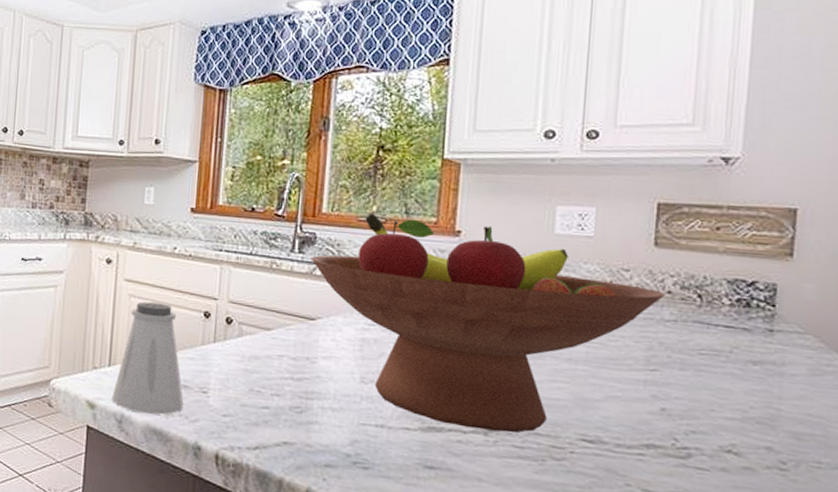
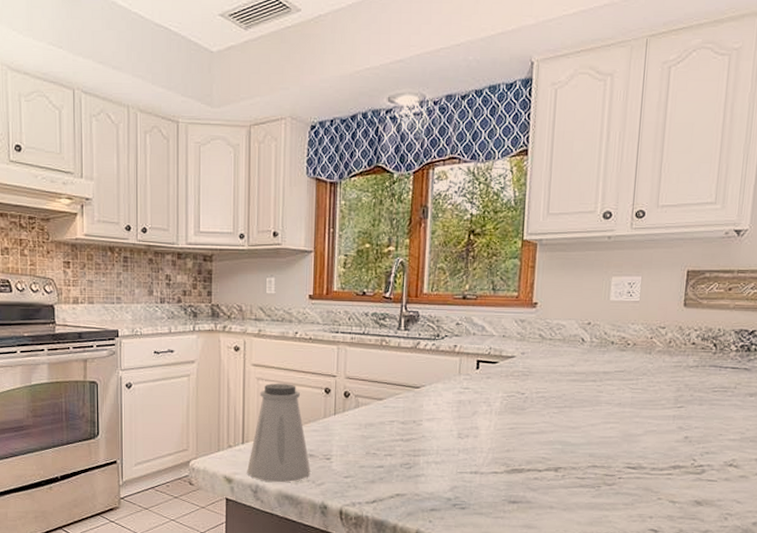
fruit bowl: present [311,212,665,433] -> none [415,290,691,467]

